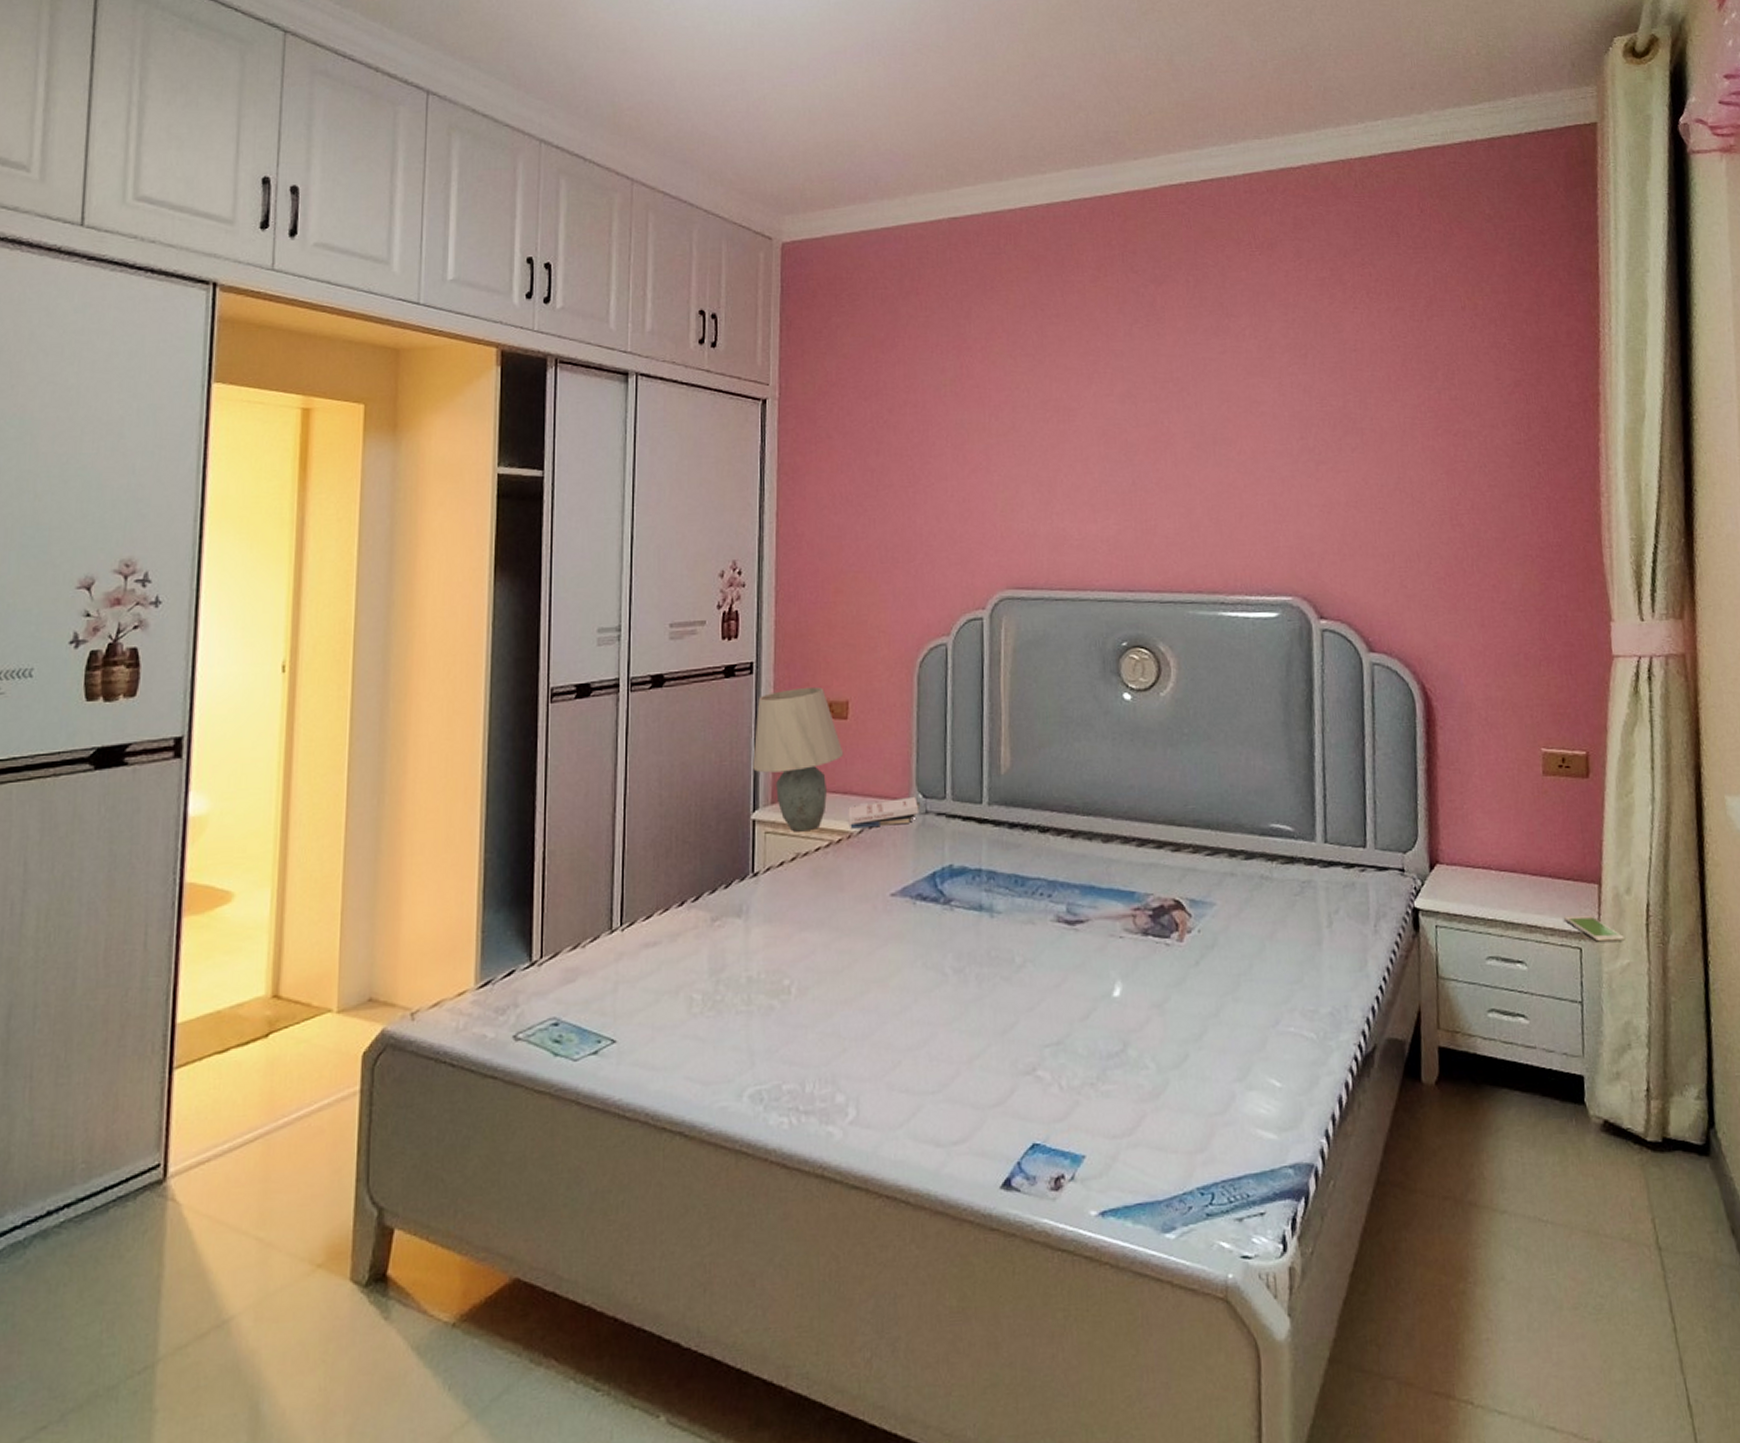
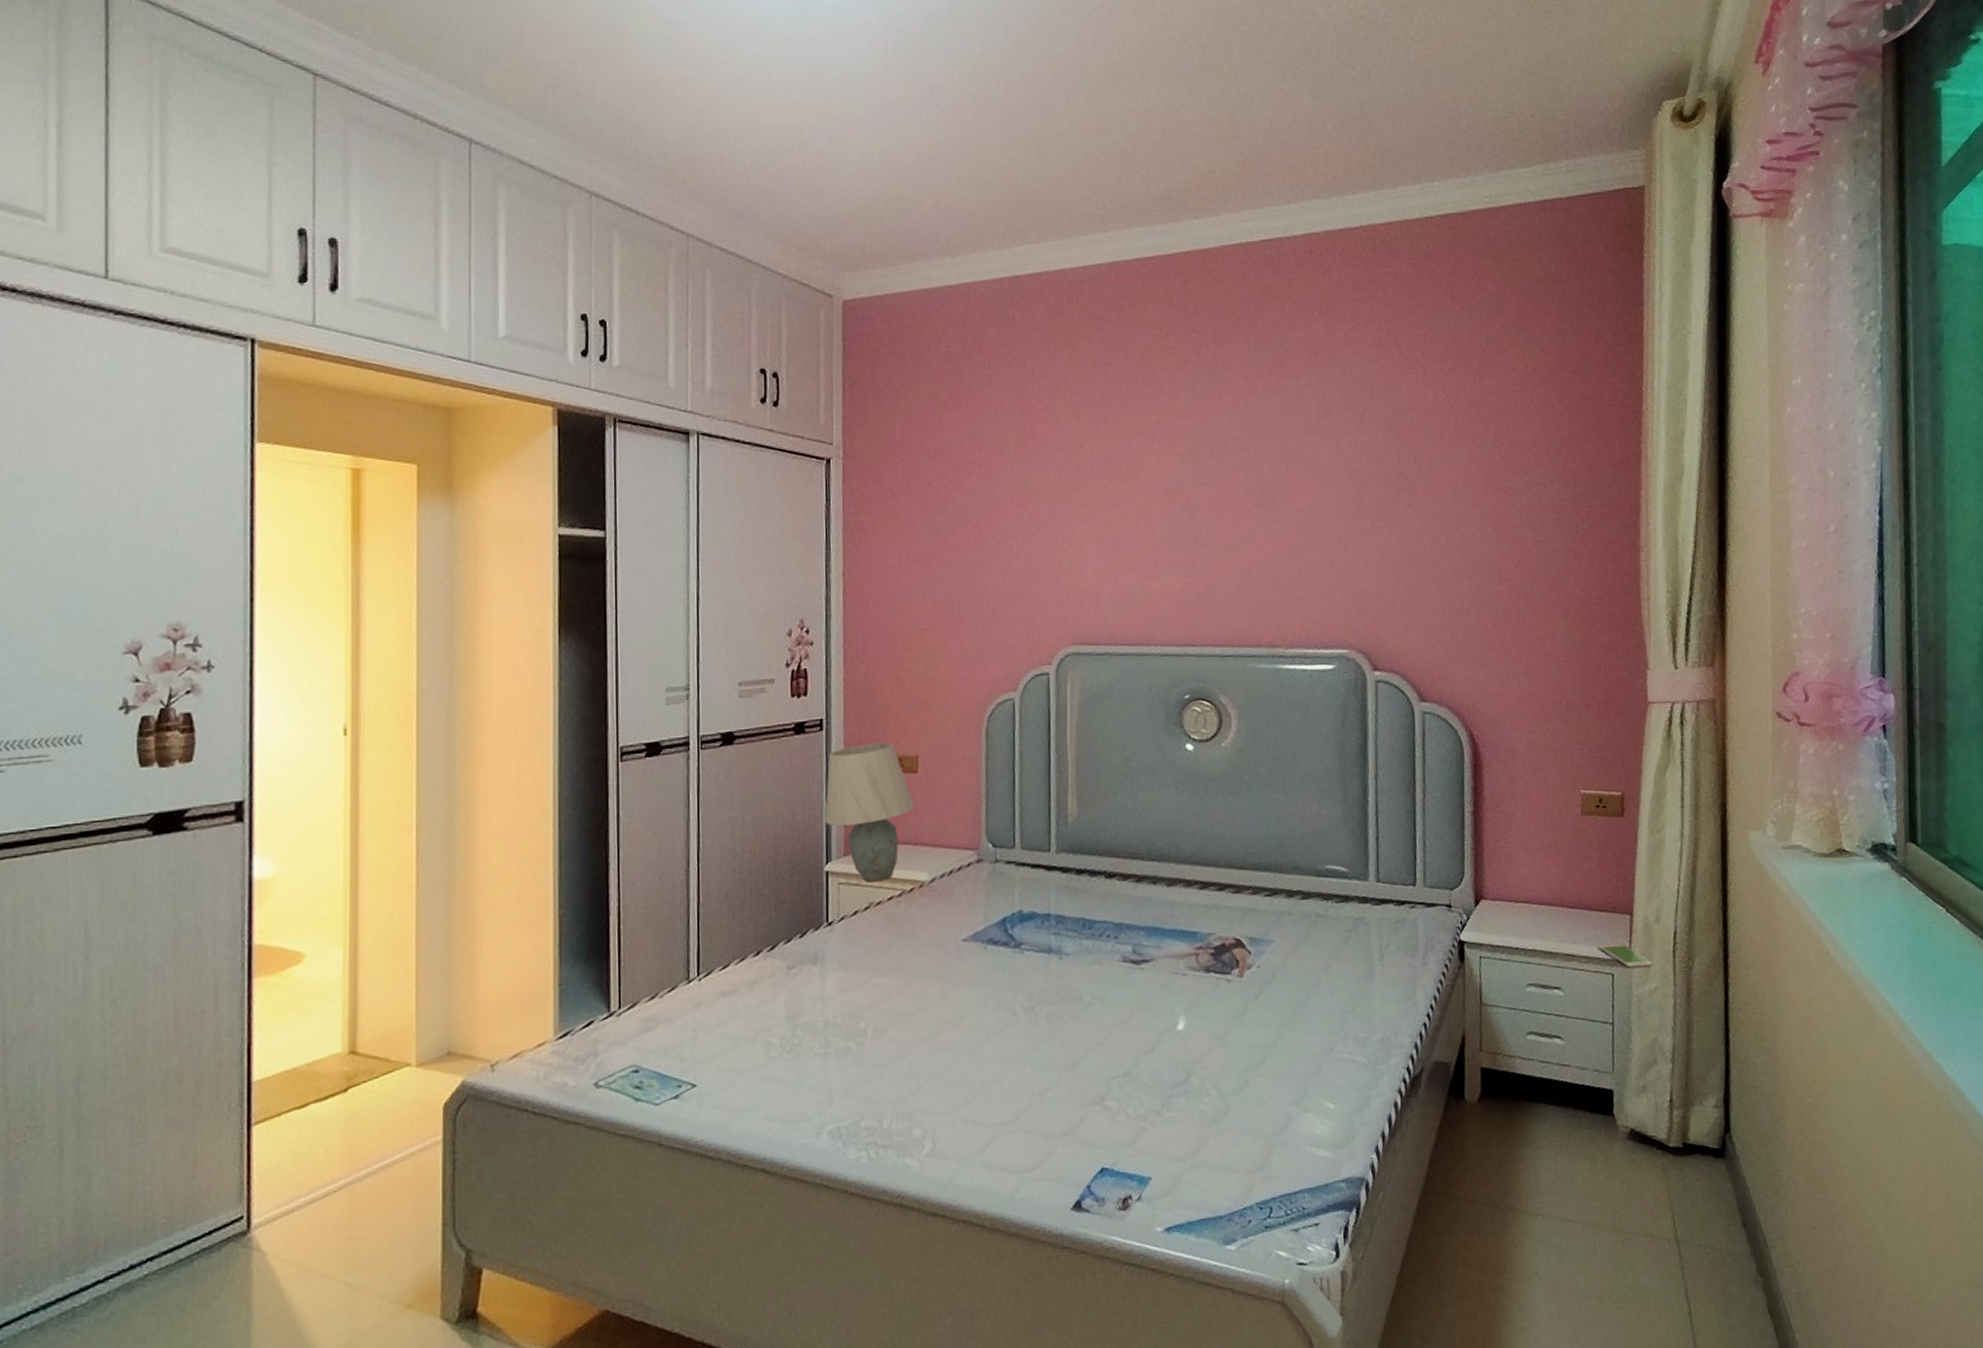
books: present [848,796,921,829] -> none [920,846,991,878]

